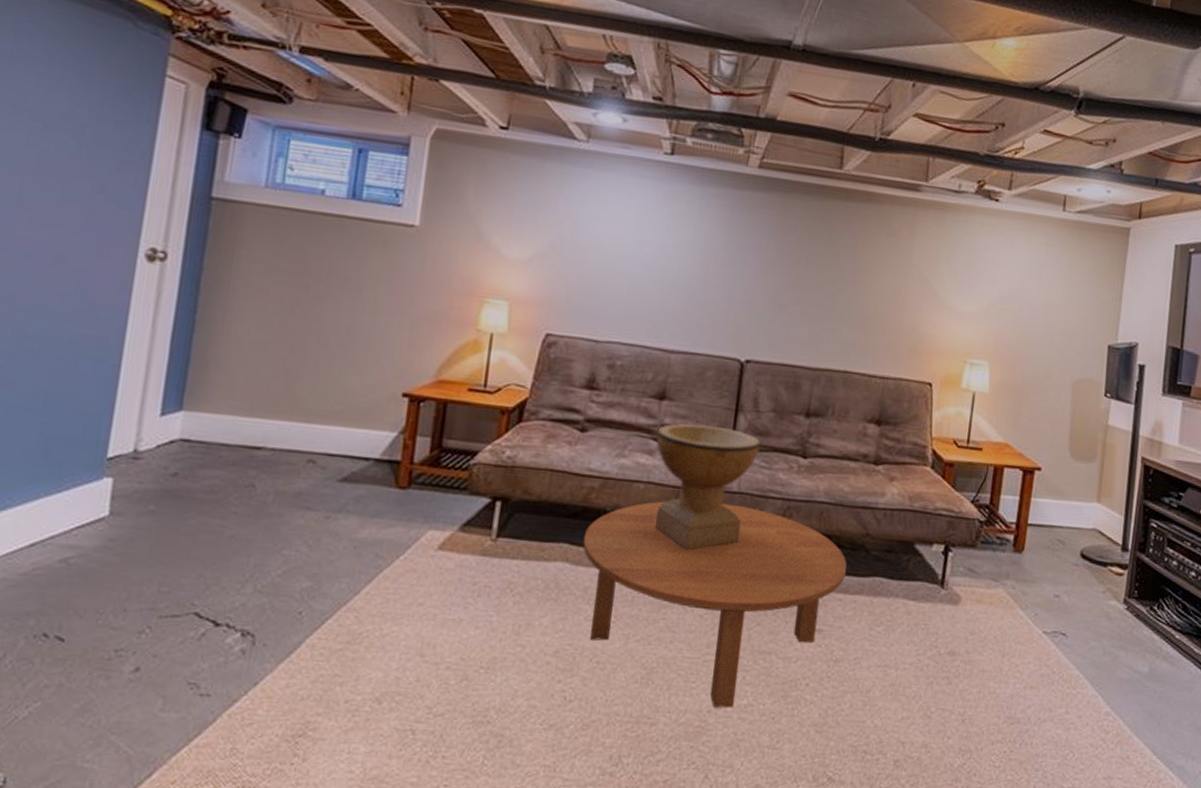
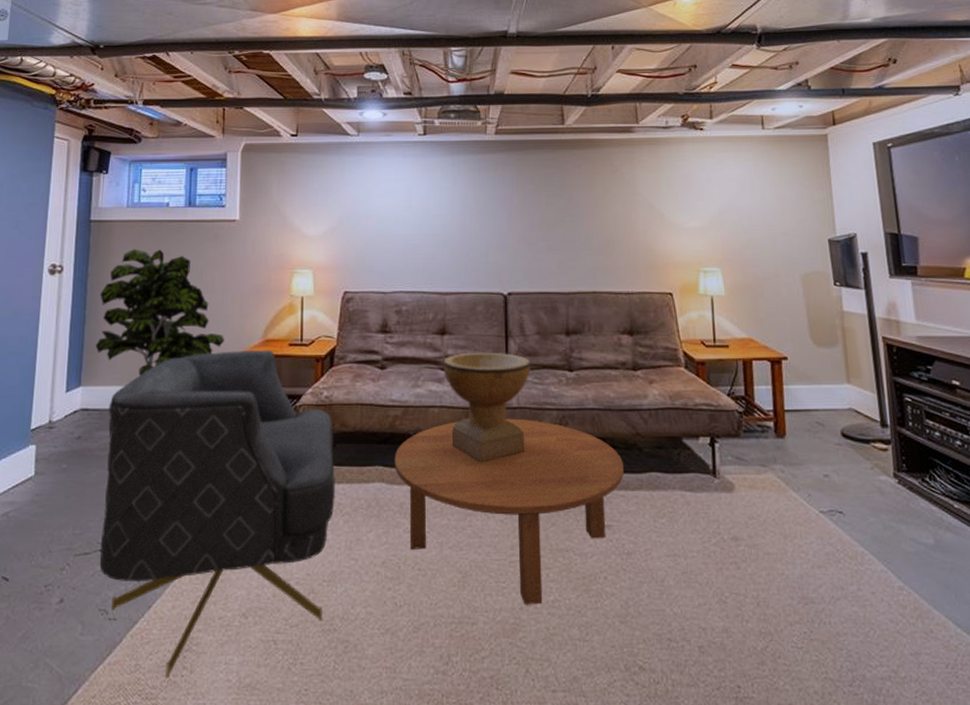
armchair: none [193,387,514,766] -> present [100,349,336,678]
indoor plant: none [206,242,385,406] -> present [95,248,224,375]

